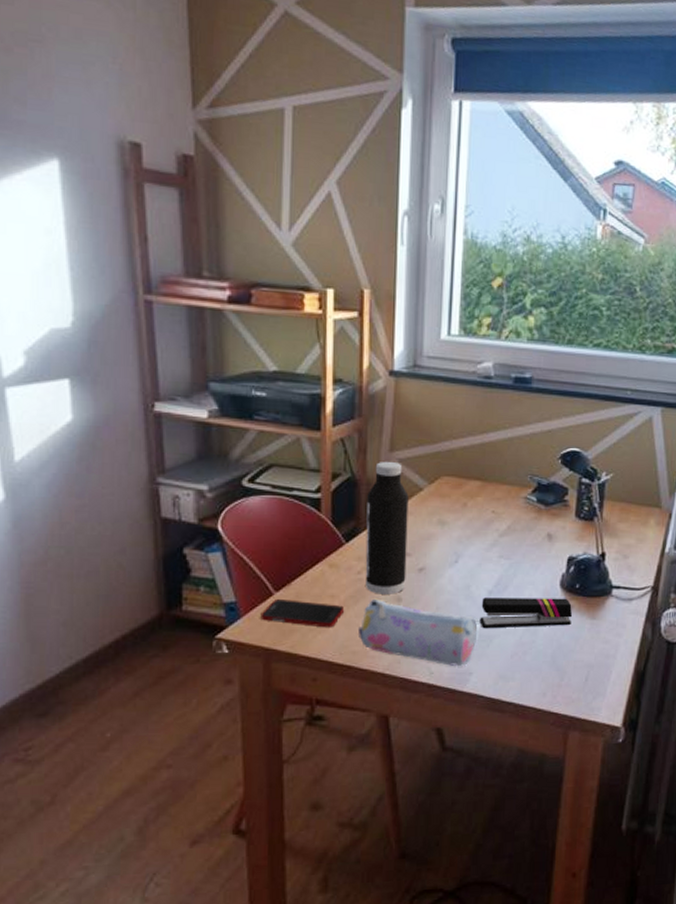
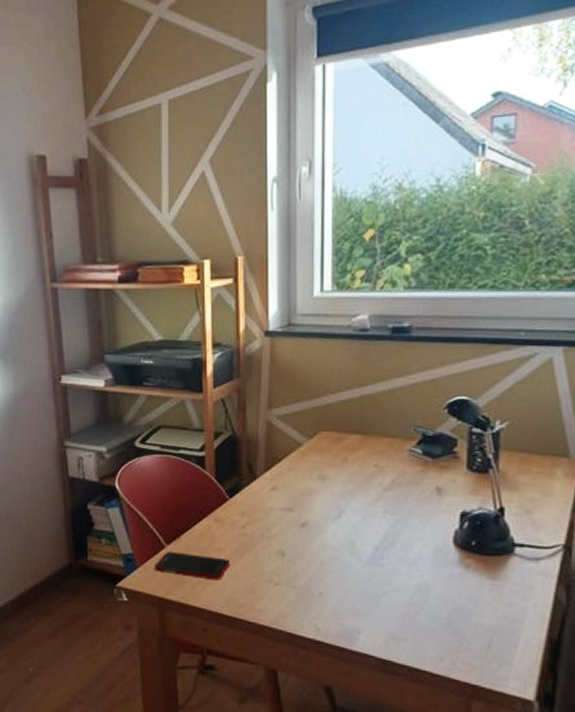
pencil case: present [357,598,478,667] -> none [243,553,365,625]
water bottle: present [365,461,409,594] -> none [248,418,289,549]
stapler: present [479,598,573,629] -> none [366,554,470,587]

